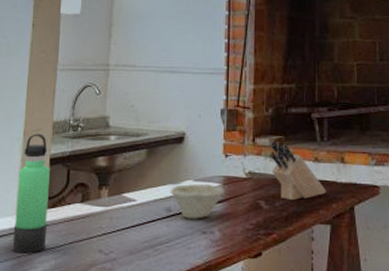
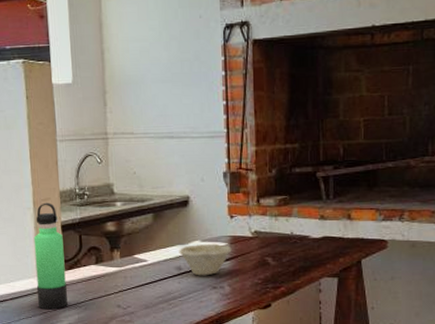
knife block: present [270,140,326,201] -> none [275,200,333,257]

